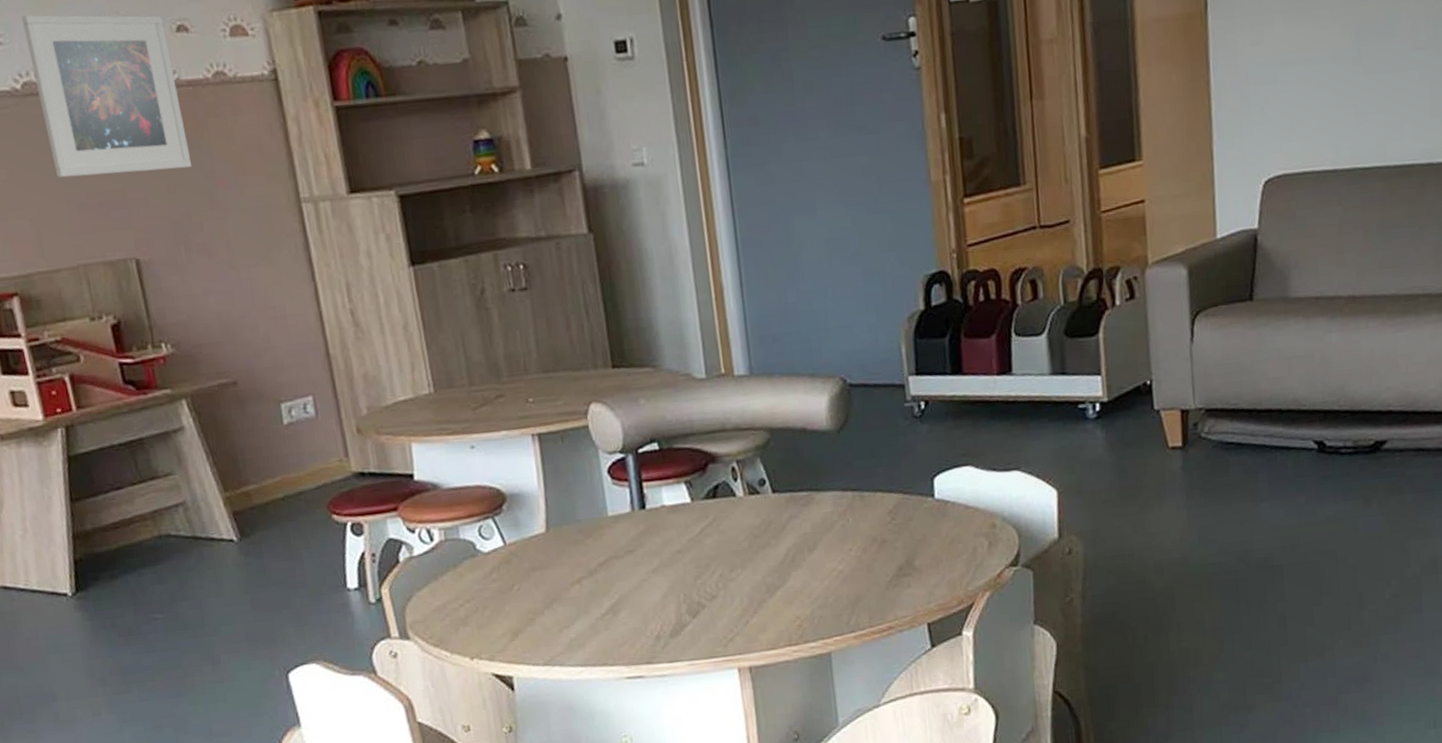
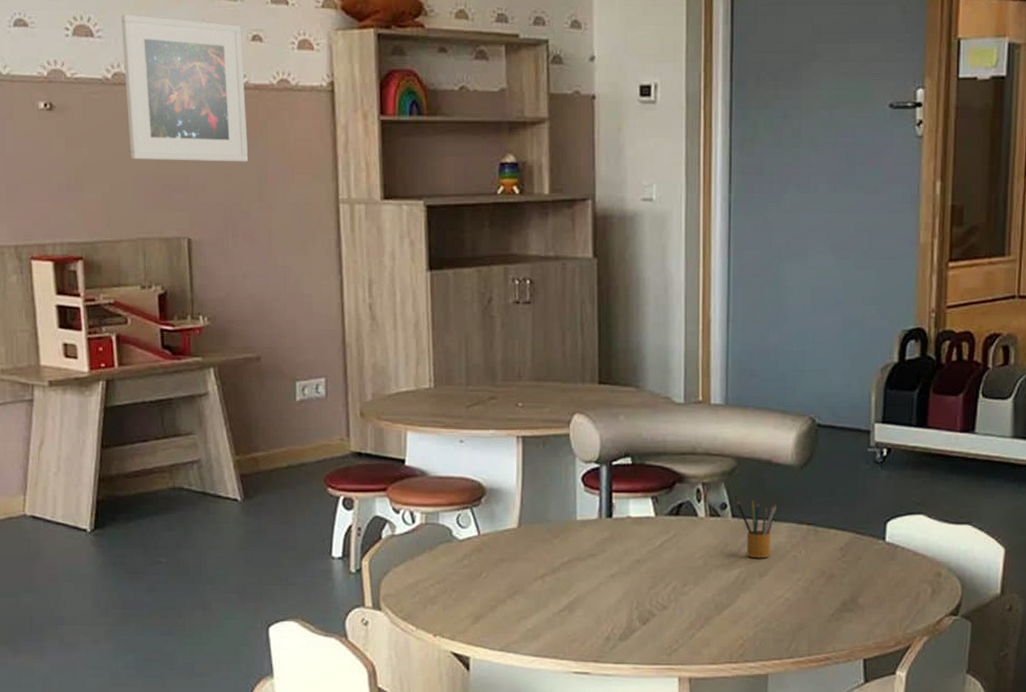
pencil box: none [775,472,818,533] -> present [737,500,776,559]

